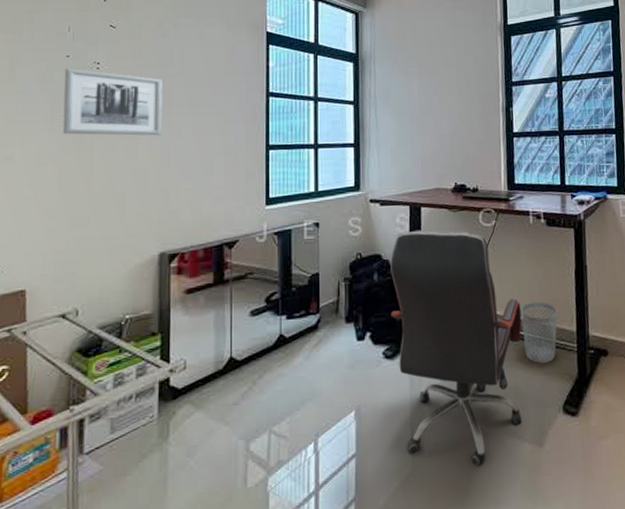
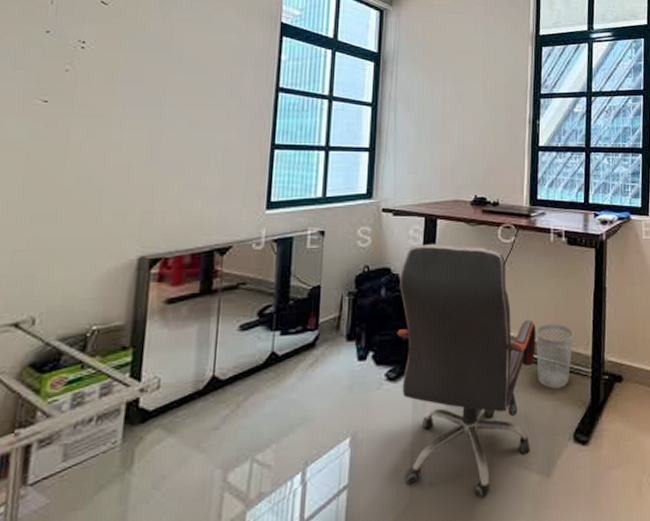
wall art: present [62,68,163,136] -> none [33,44,159,127]

